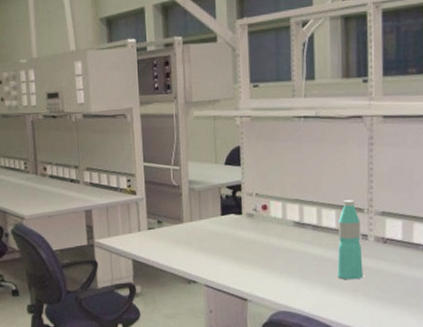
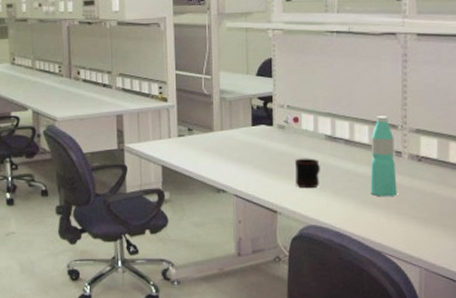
mug: none [263,245,289,276] -> present [294,158,320,189]

